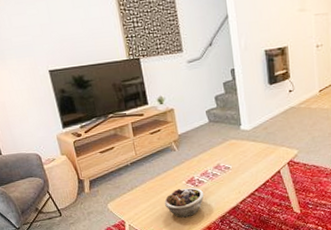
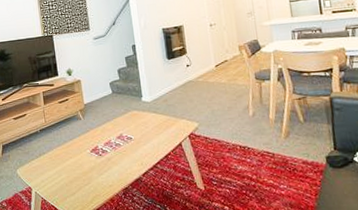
succulent planter: present [165,188,205,218] -> none [70,157,108,188]

